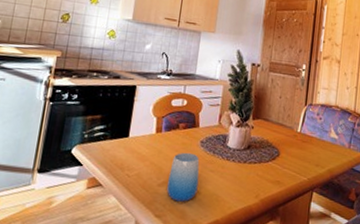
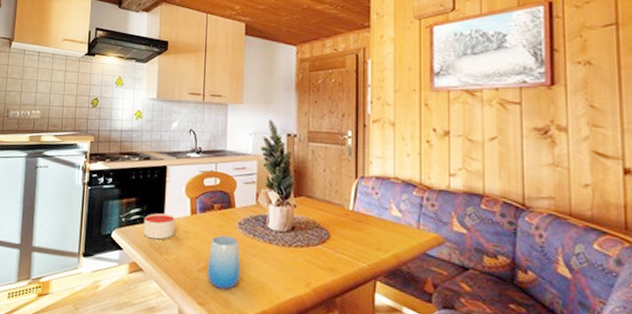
candle: none [106,130,140,156] -> present [143,213,175,240]

